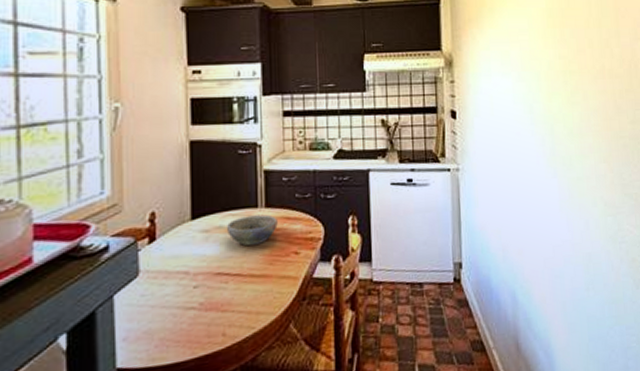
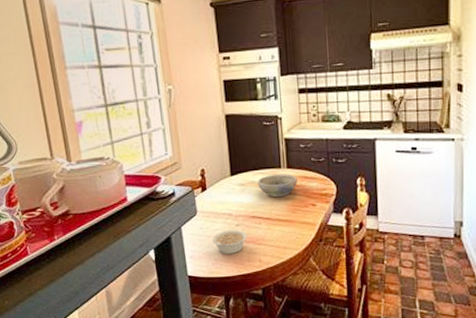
legume: none [158,293,209,331] -> present [212,230,248,254]

